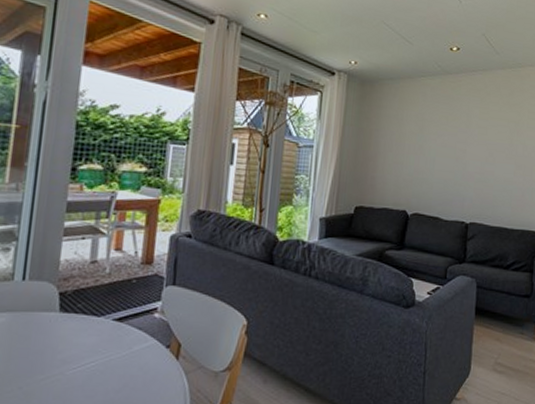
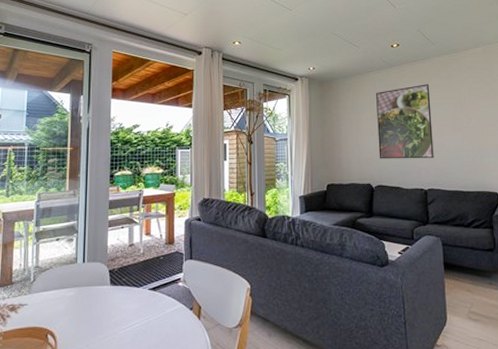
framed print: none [419,99,487,188] -> present [376,84,434,159]

